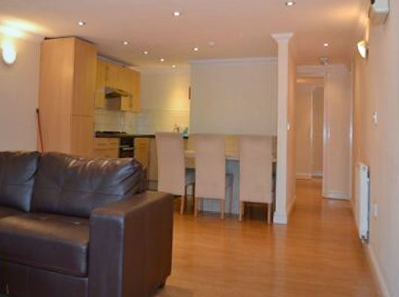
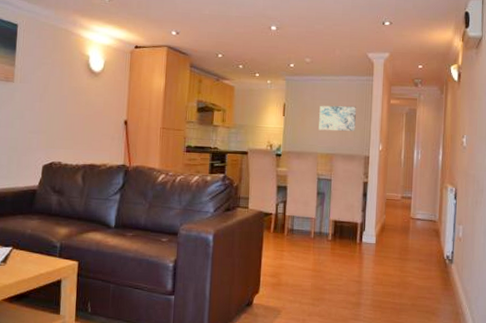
wall art: none [225,86,262,112] -> present [319,105,356,131]

